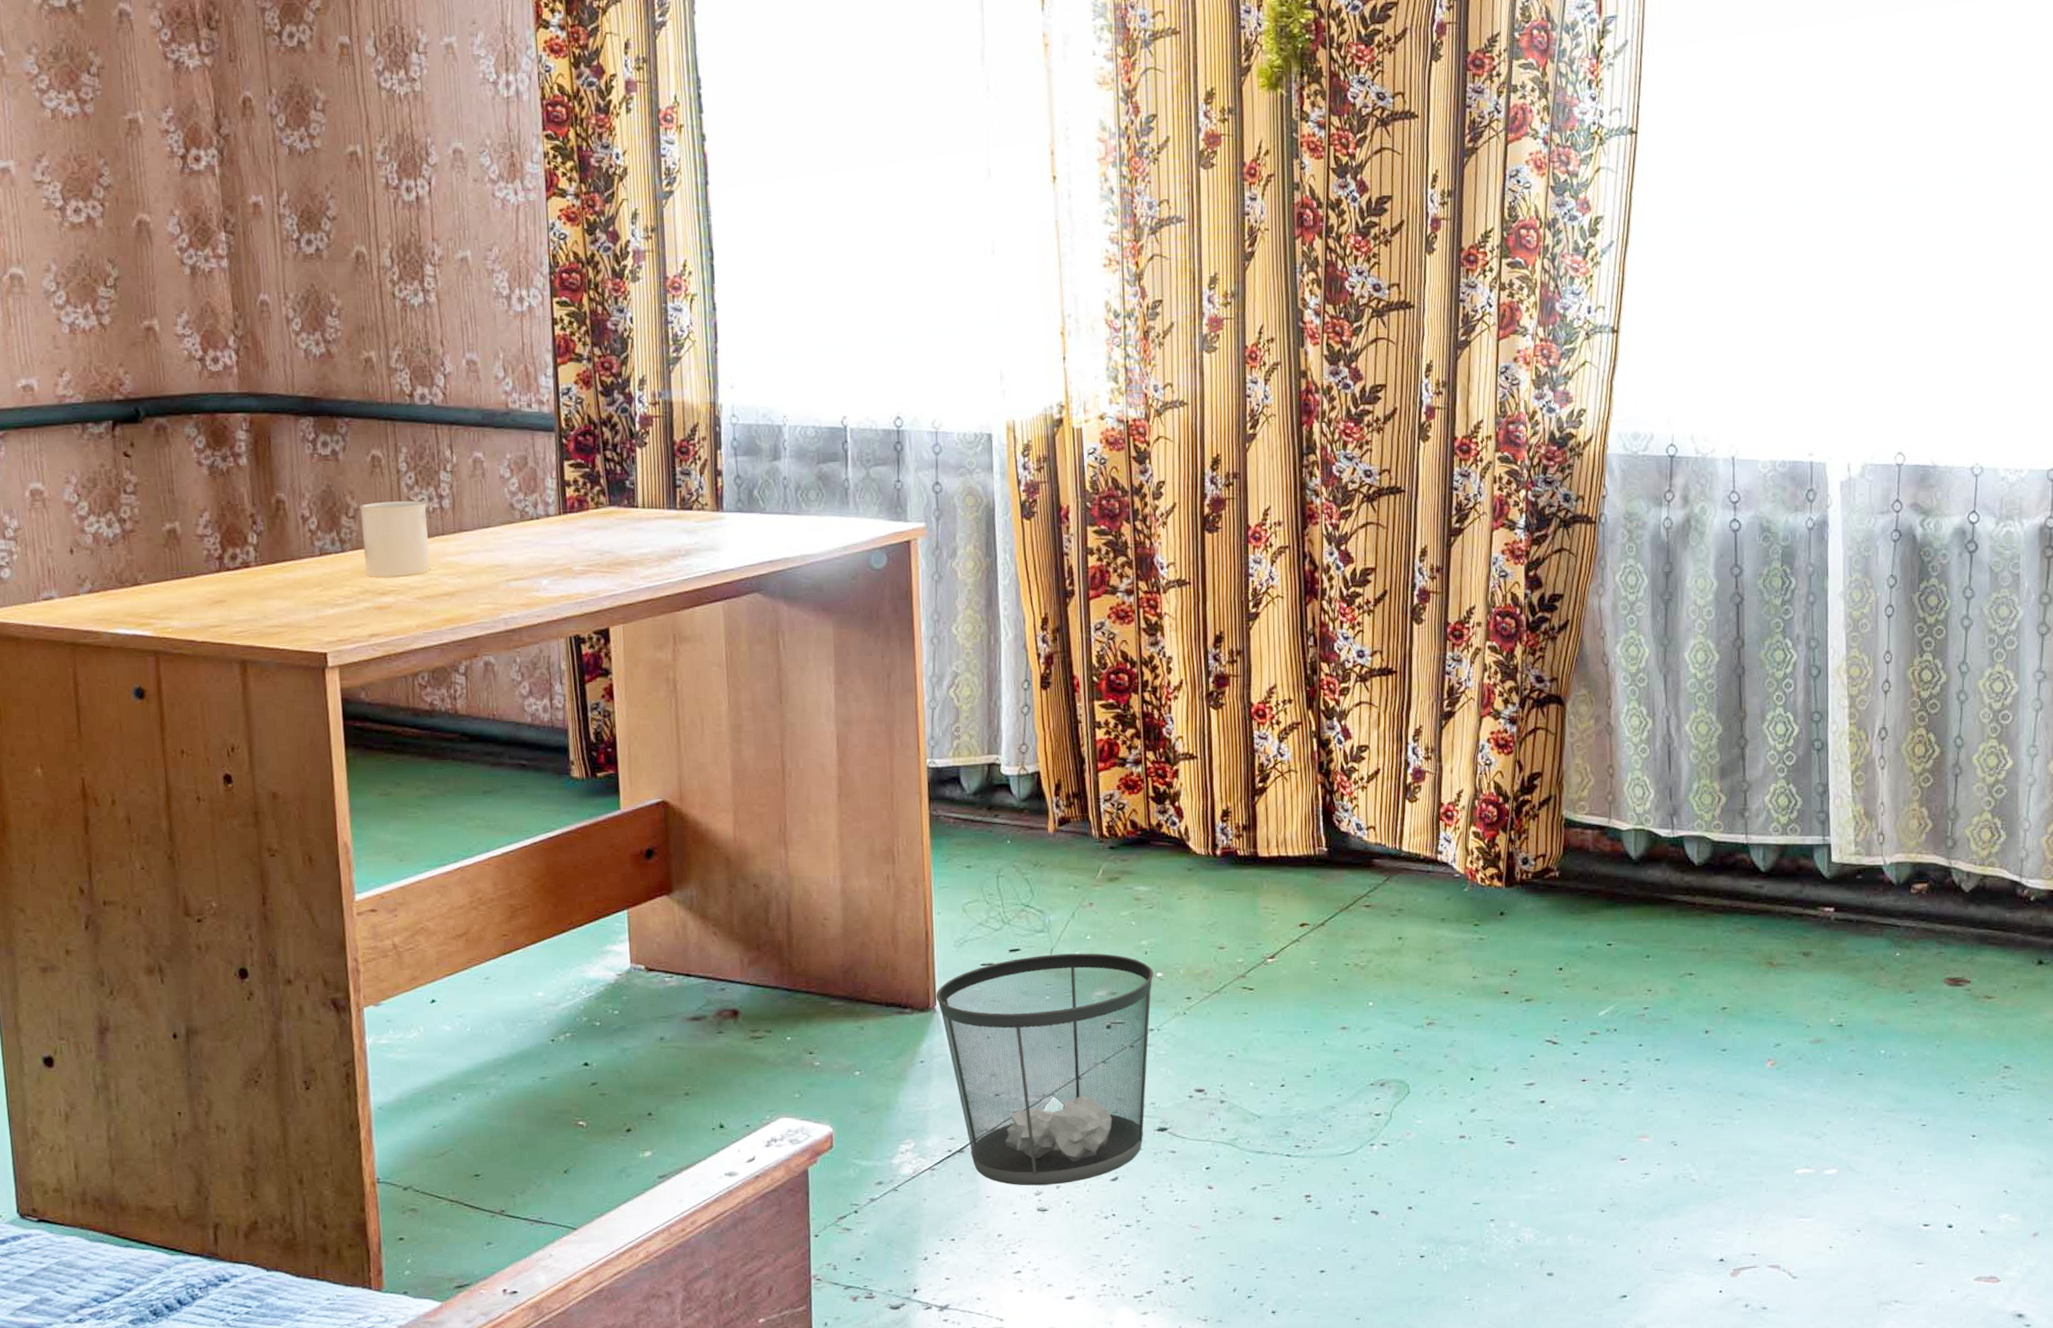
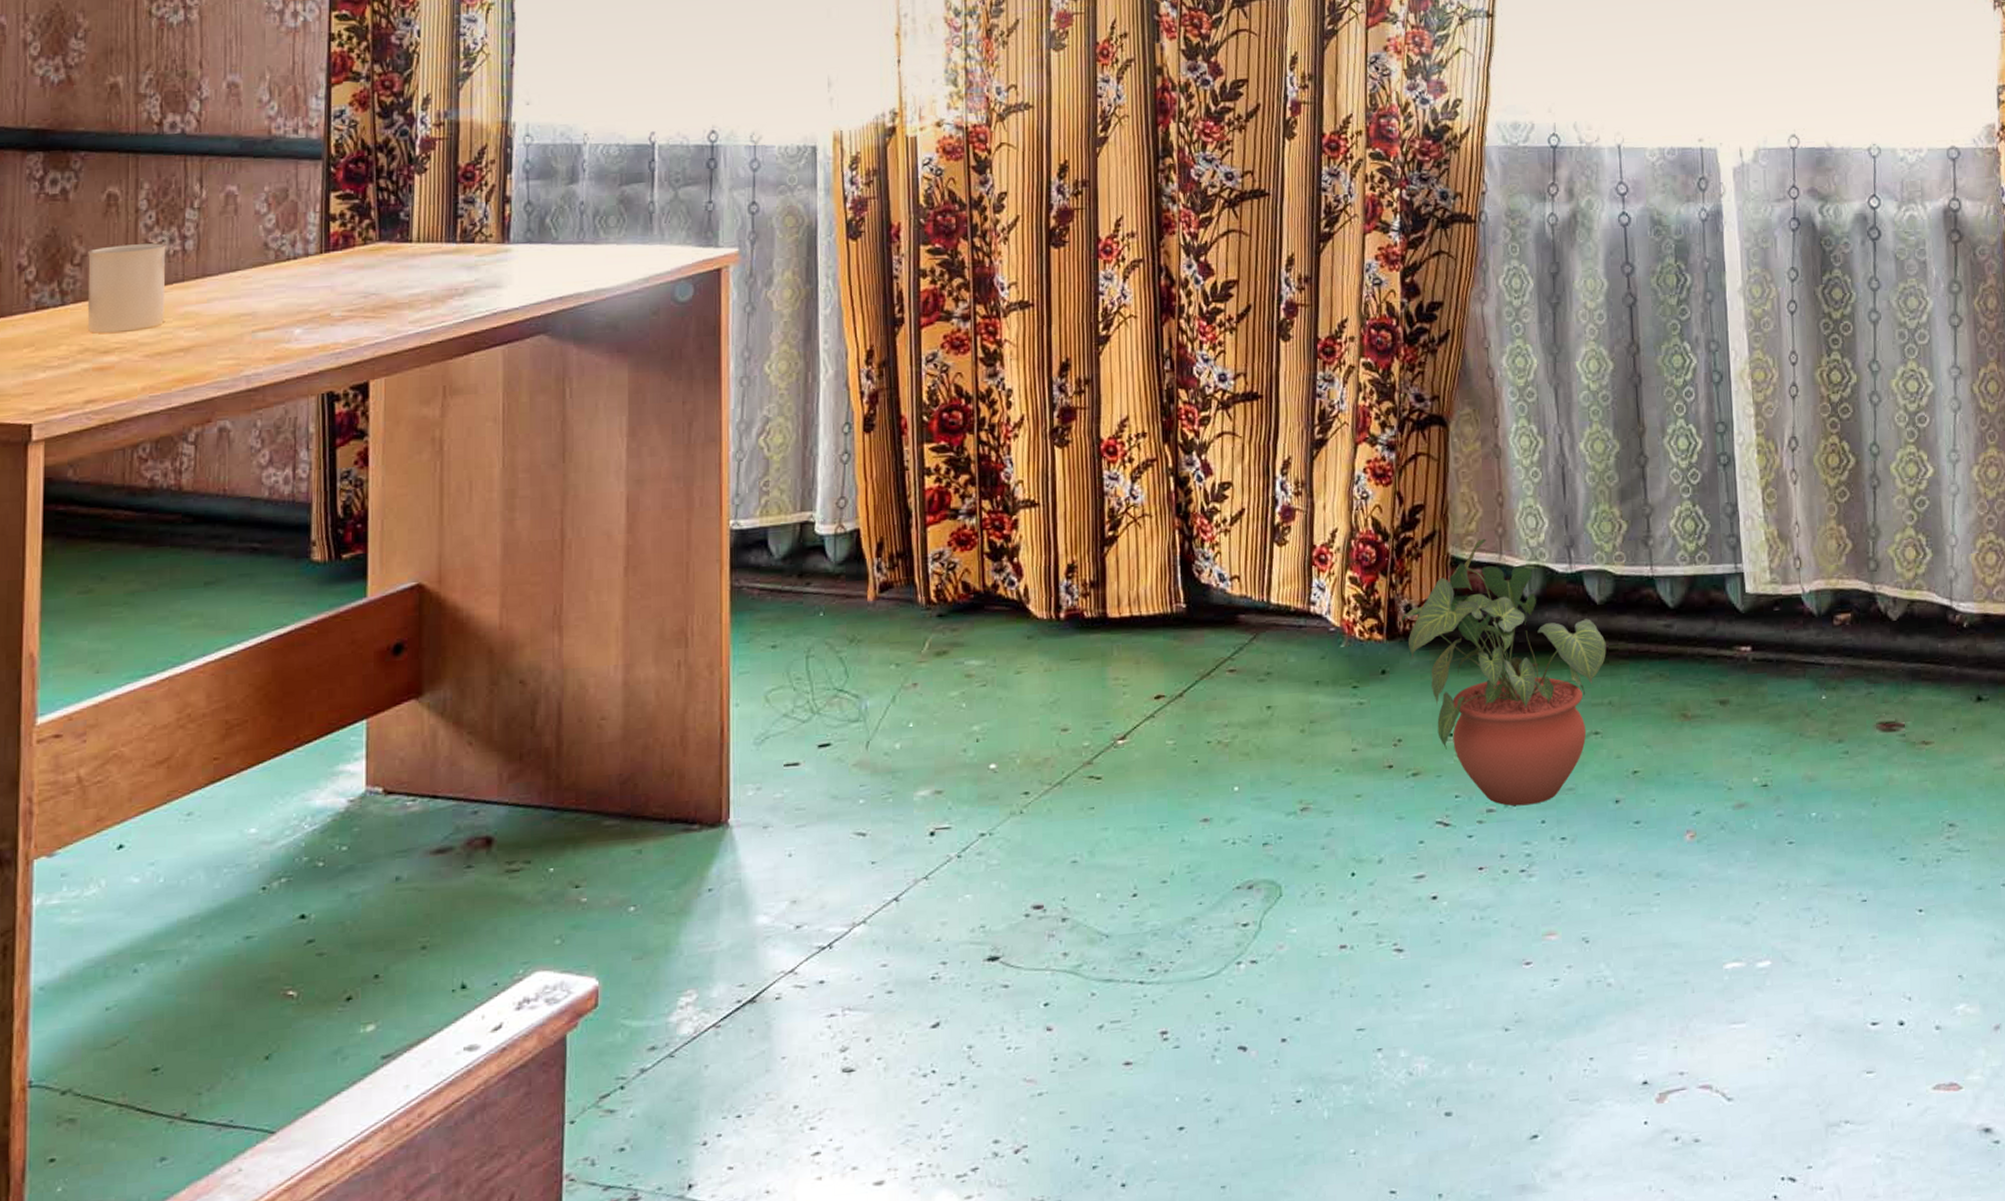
waste bin: present [936,953,1154,1186] -> none [730,743,986,1041]
potted plant: none [1519,804,1702,1031] -> present [1401,538,1607,806]

